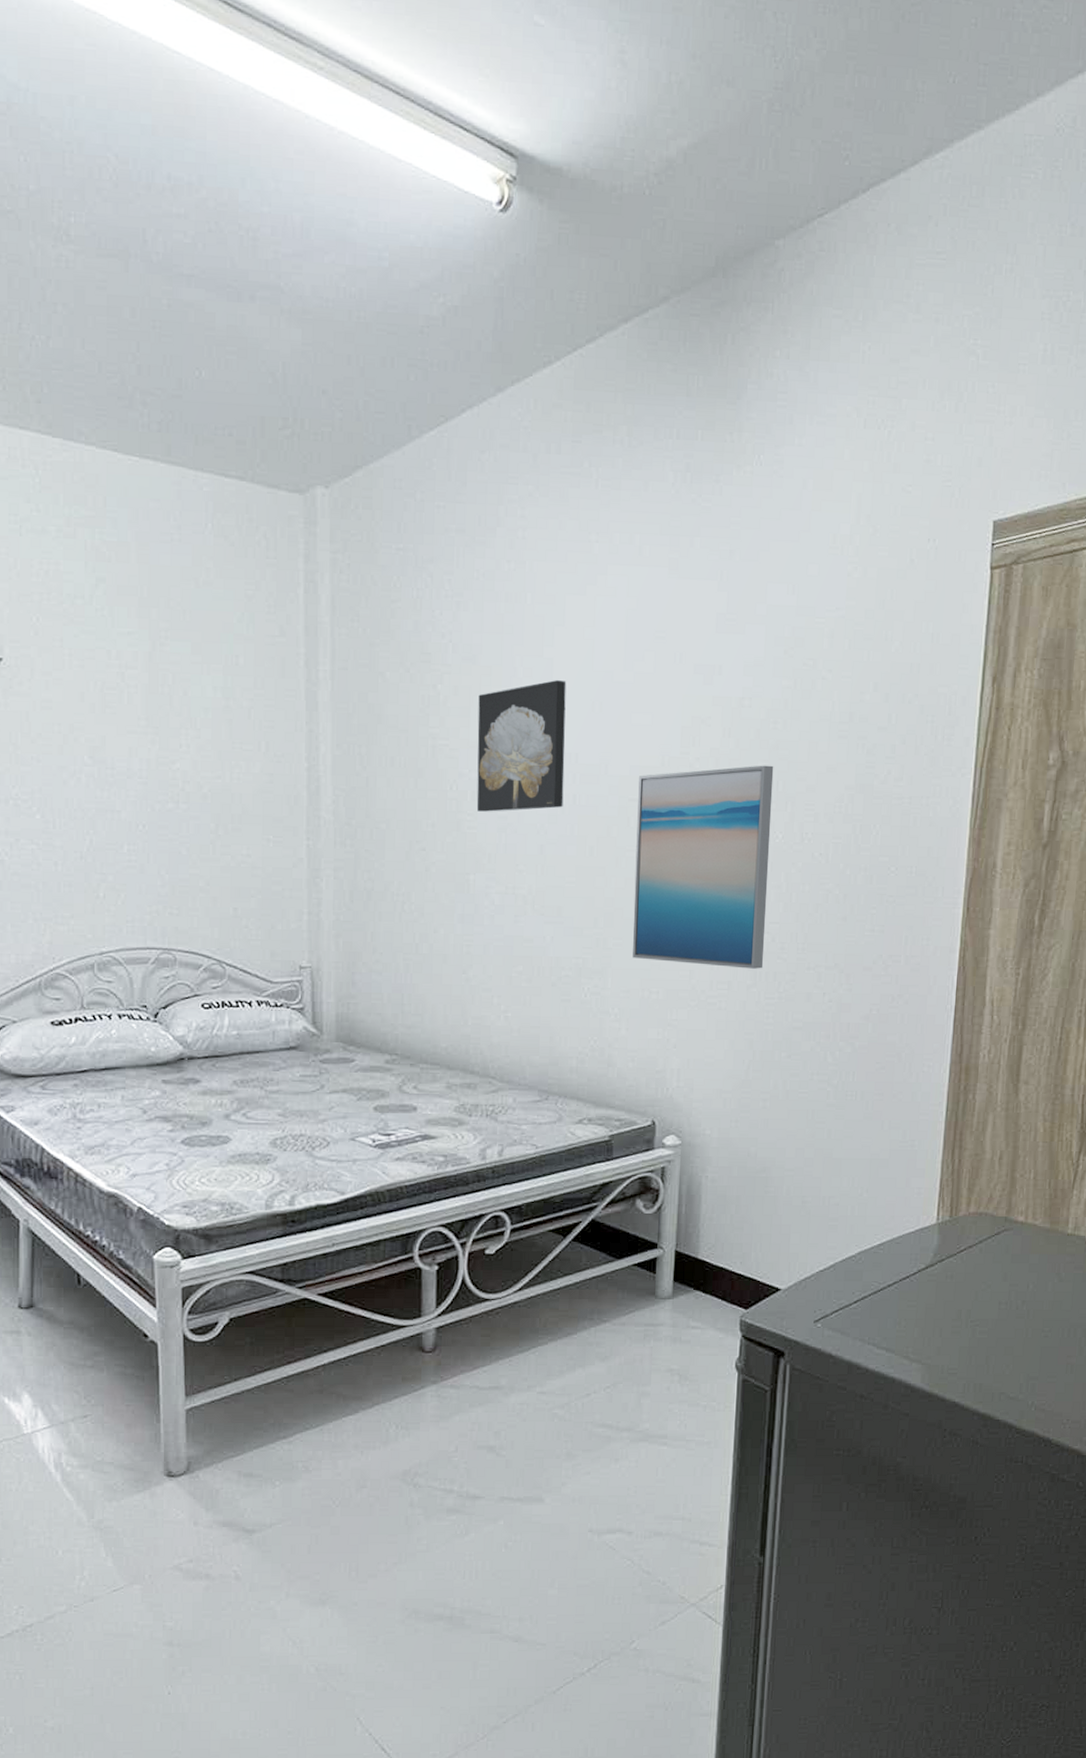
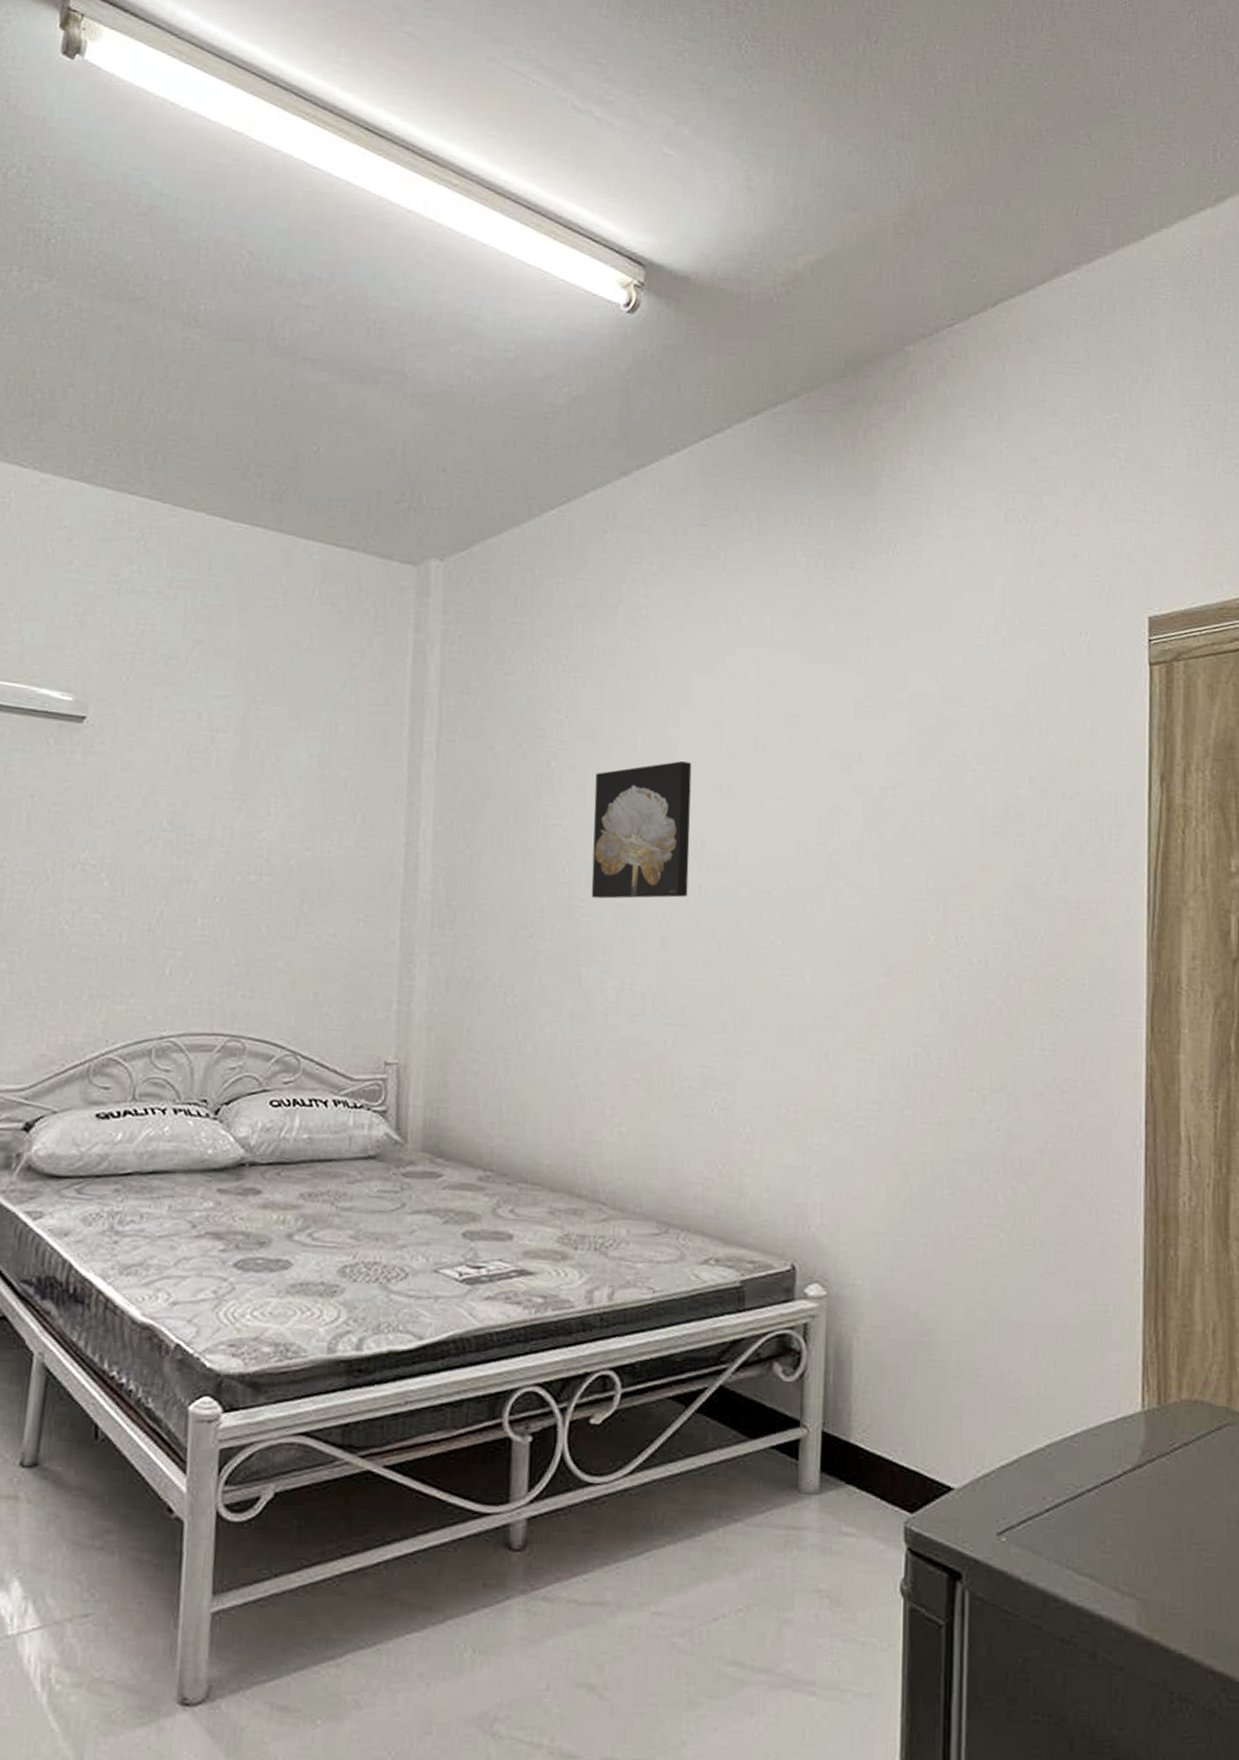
wall art: present [633,765,774,969] -> none [767,859,923,1088]

